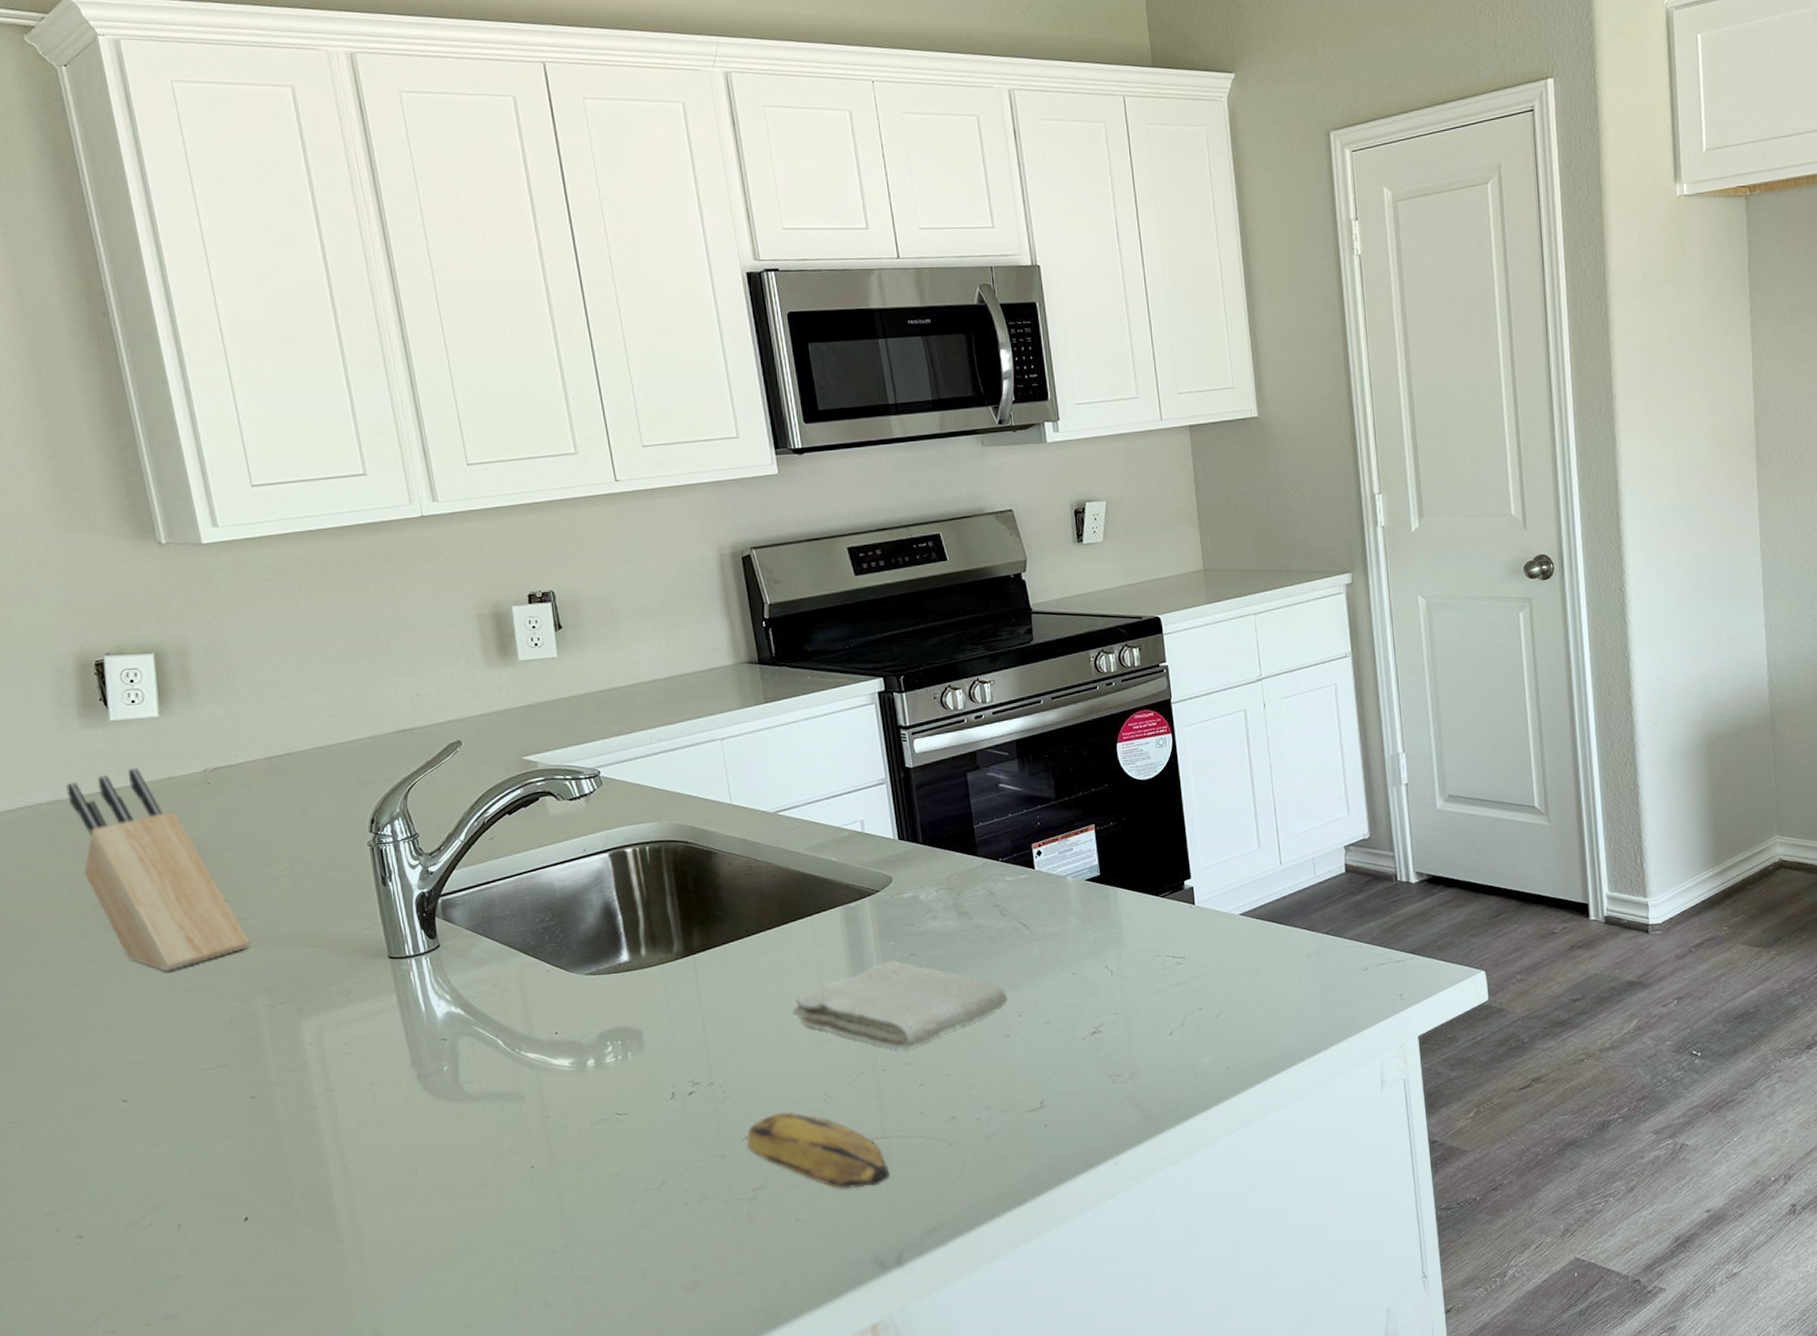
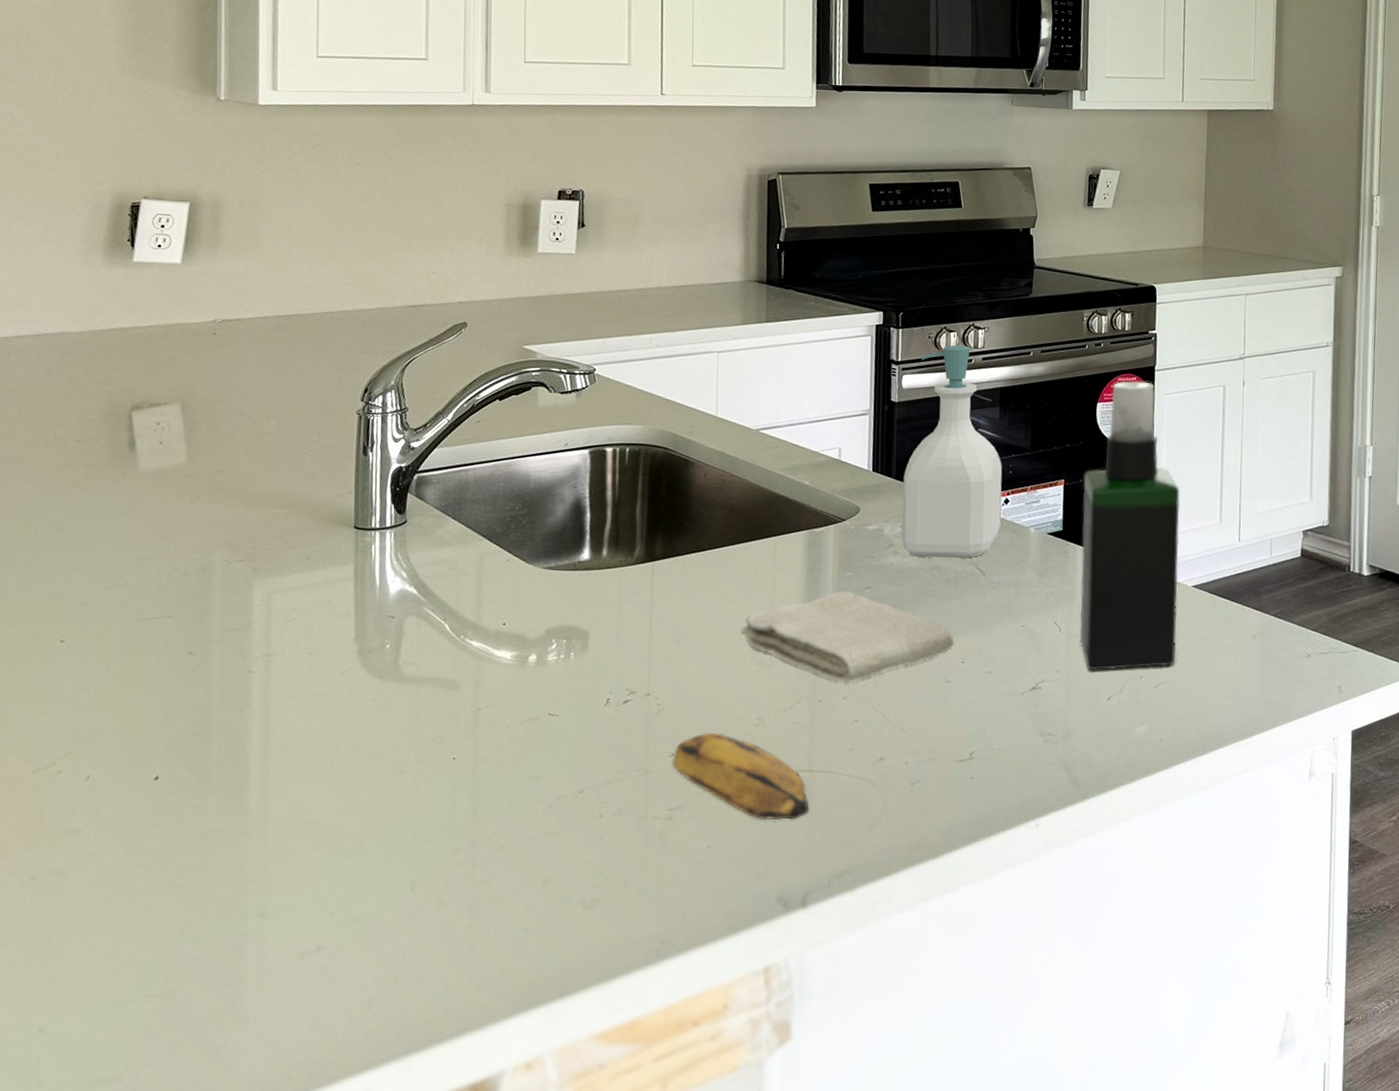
knife block: present [66,768,250,971] -> none [74,310,222,514]
soap bottle: none [929,701,1037,919] -> present [901,345,1003,558]
spray bottle: none [1114,716,1232,1008] -> present [1080,381,1180,670]

